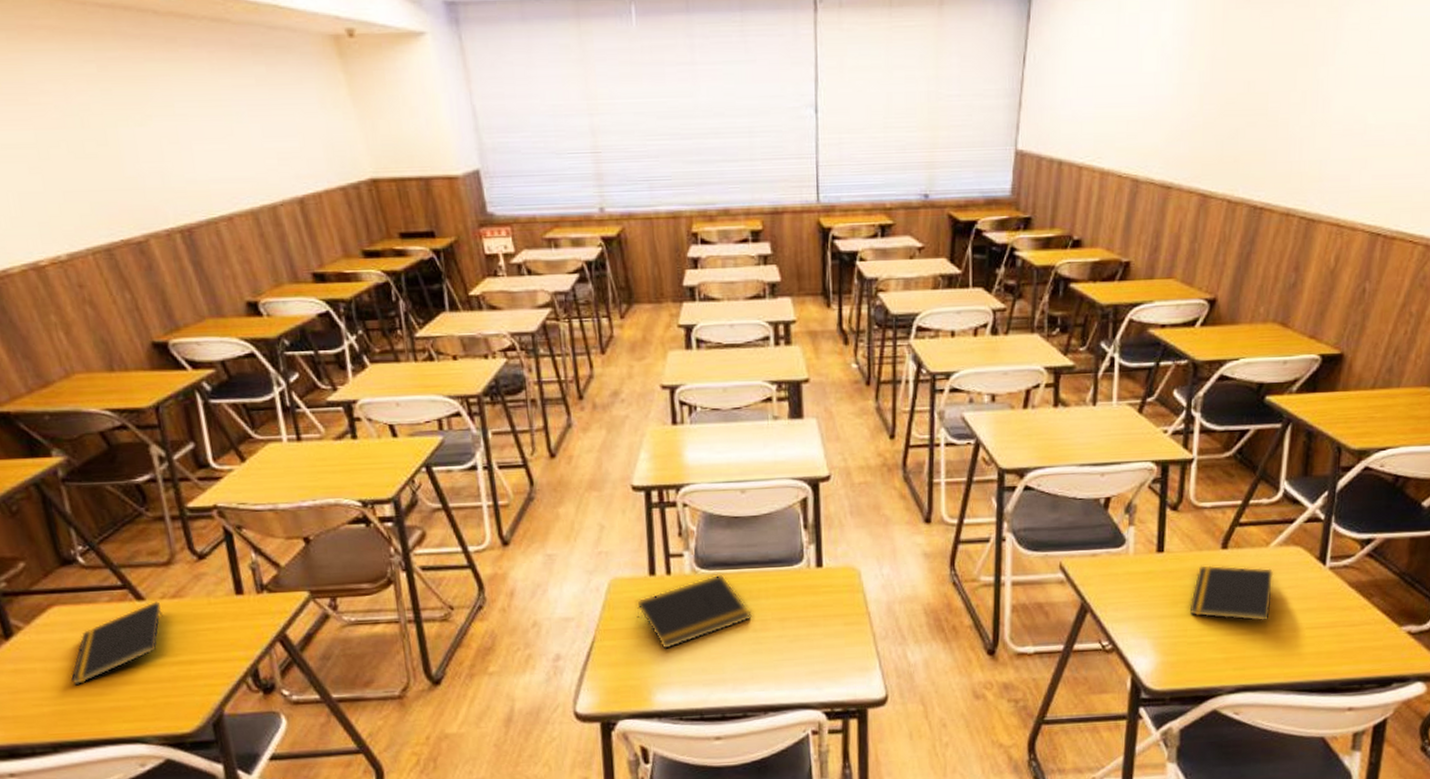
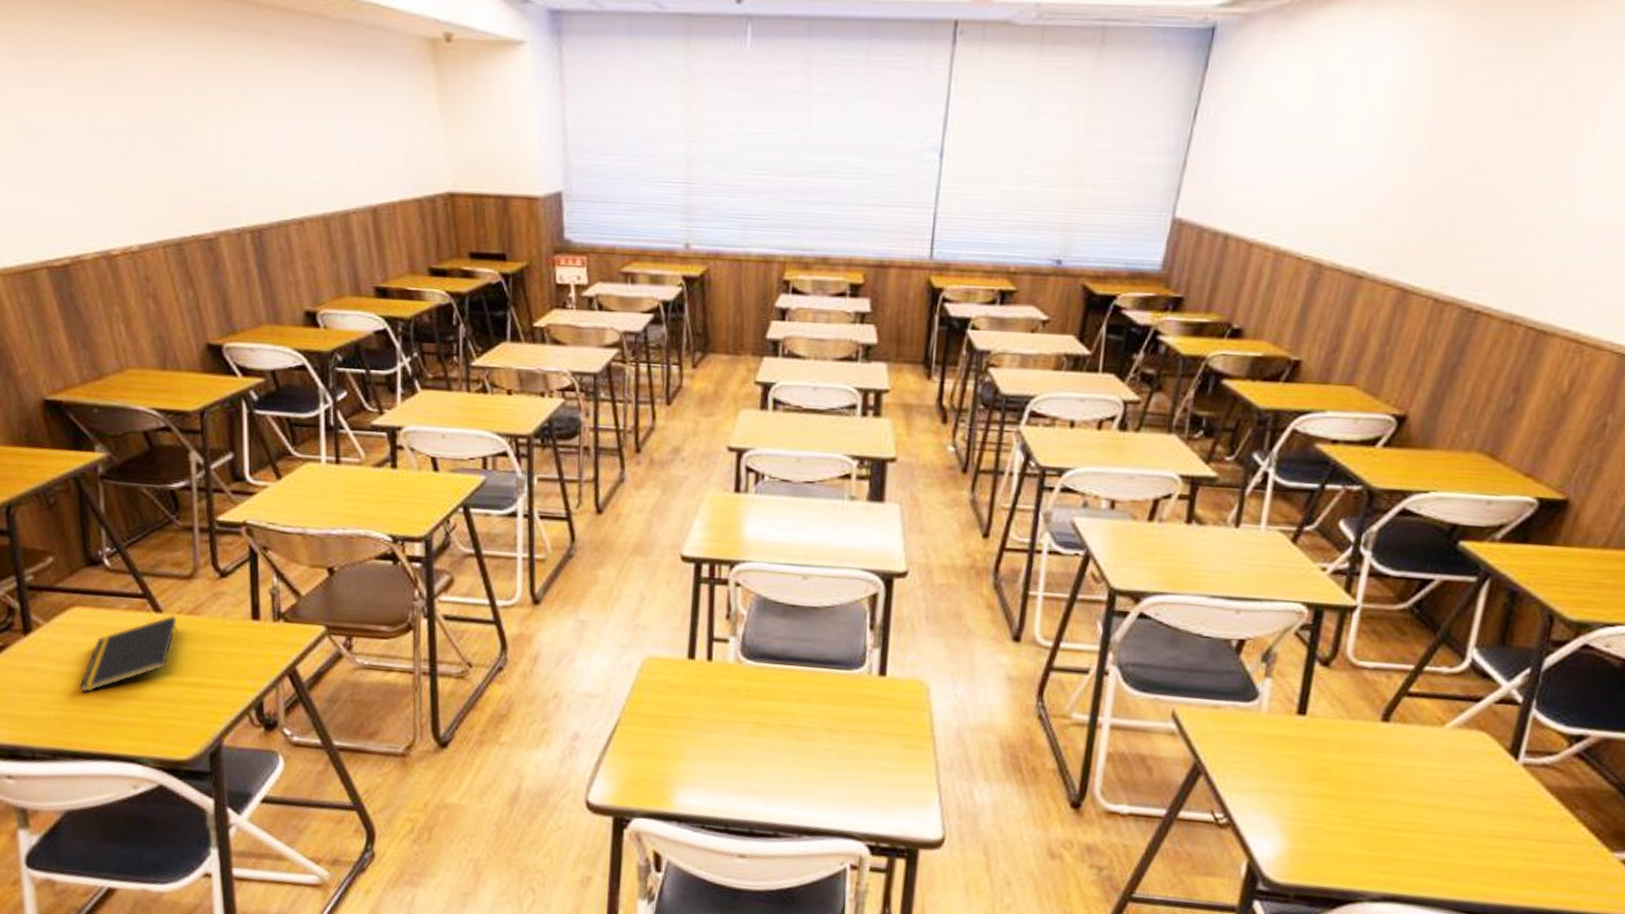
notepad: present [636,574,752,650] -> none [668,667,798,746]
notepad: present [1189,565,1274,622] -> none [1331,738,1447,819]

